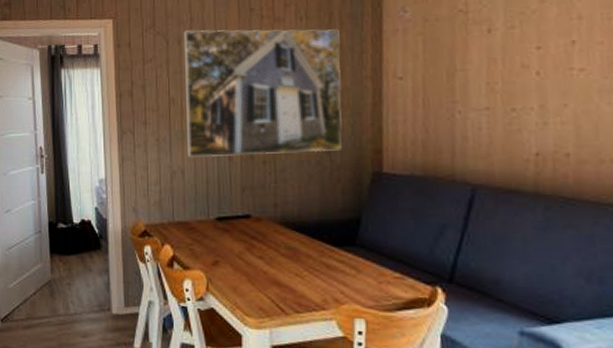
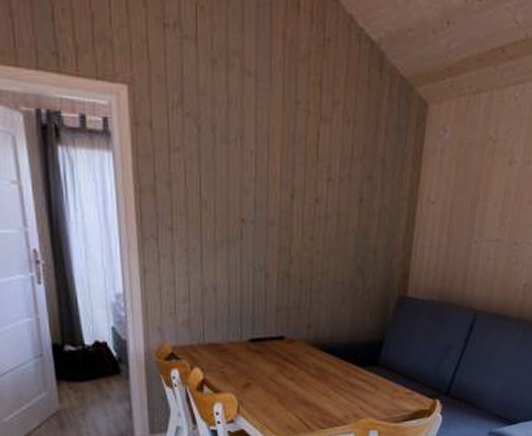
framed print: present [183,29,342,158] -> none [218,116,384,274]

